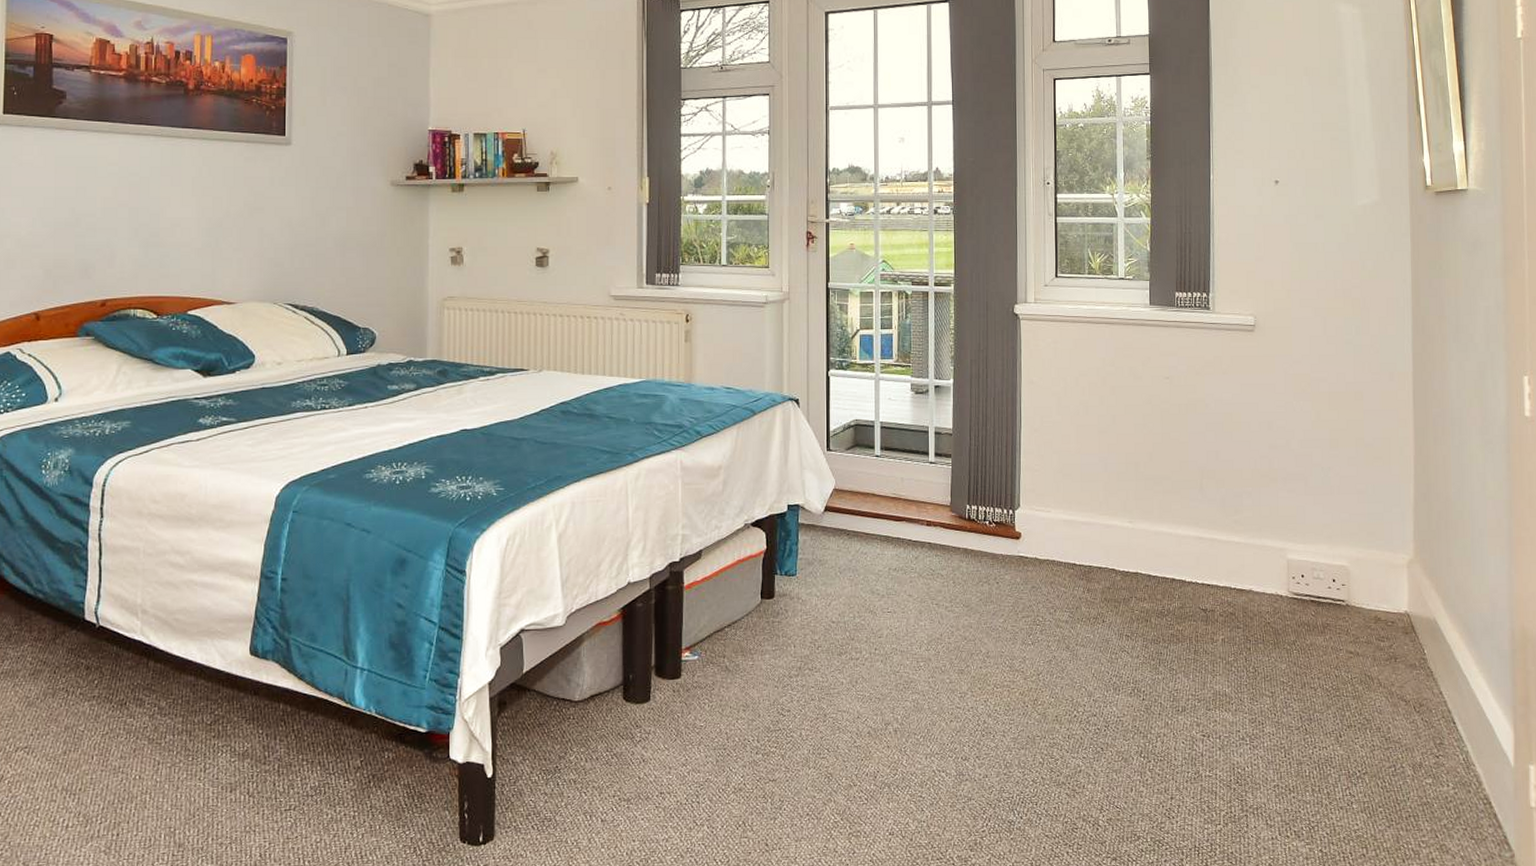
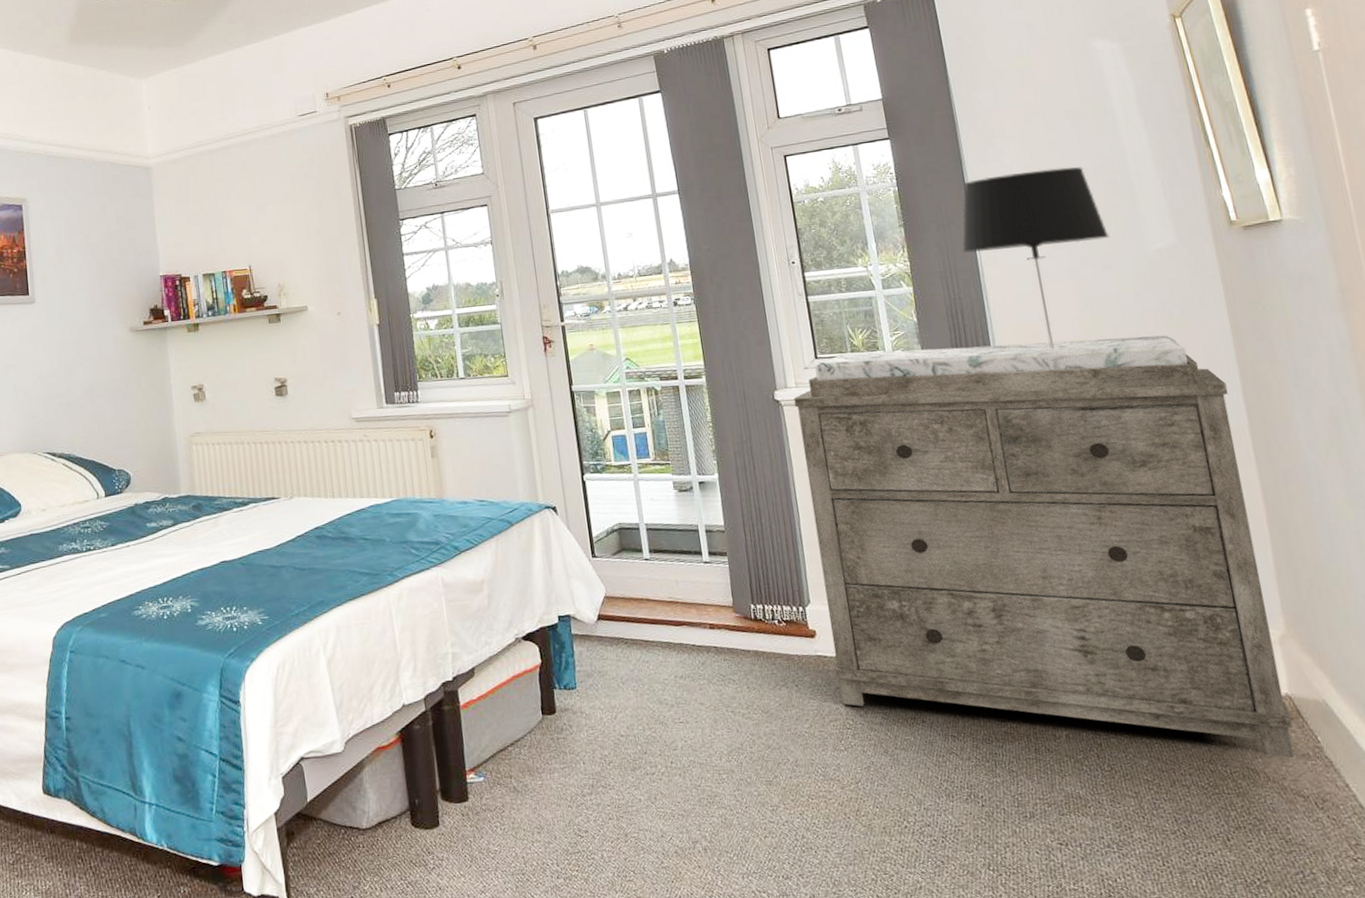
dresser: none [1031,274,1407,667] -> present [794,335,1294,758]
table lamp: none [1198,120,1325,288] -> present [962,167,1110,350]

